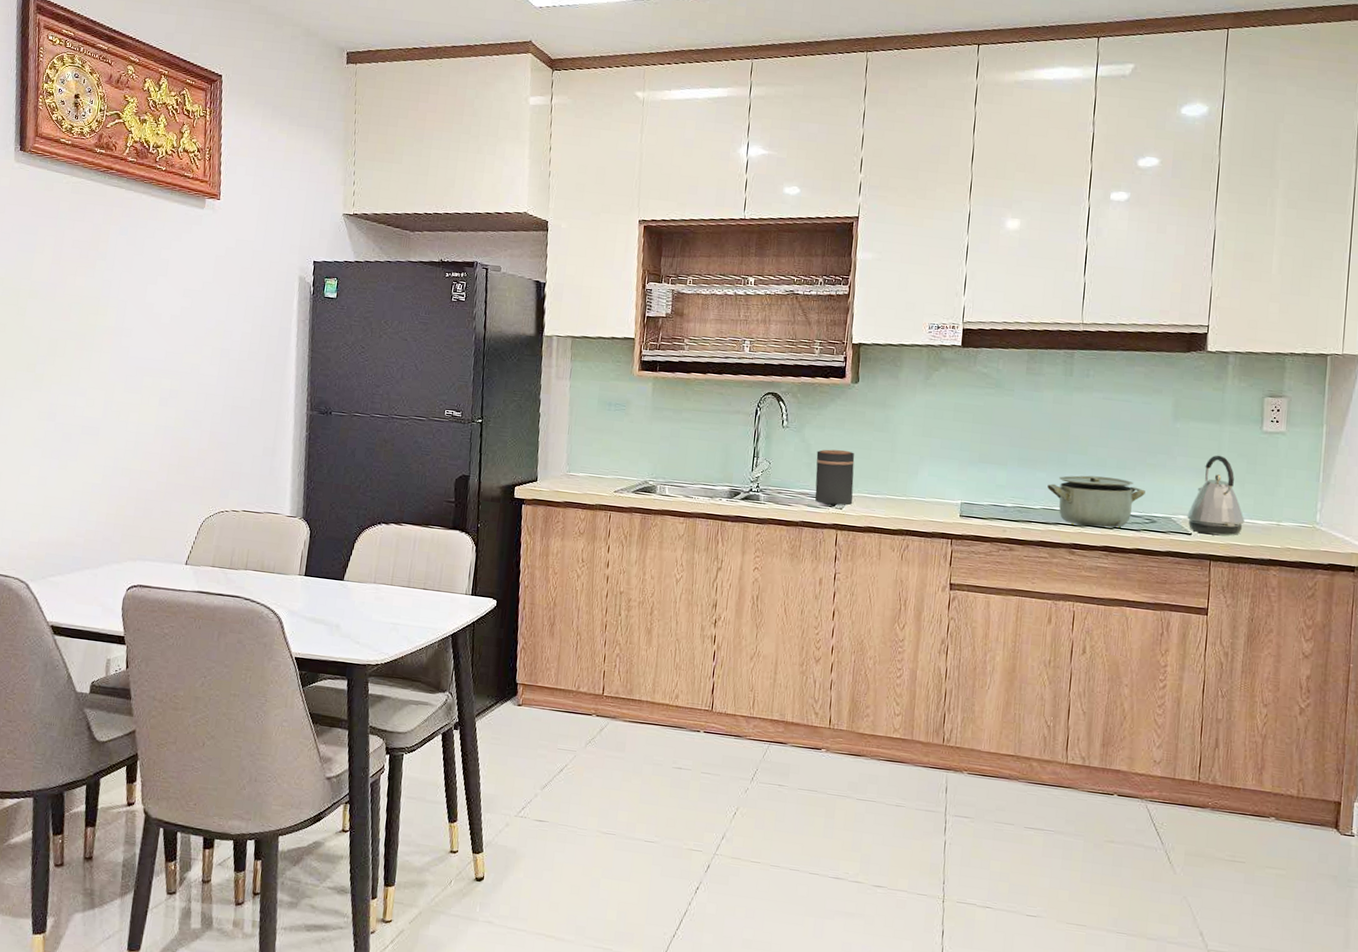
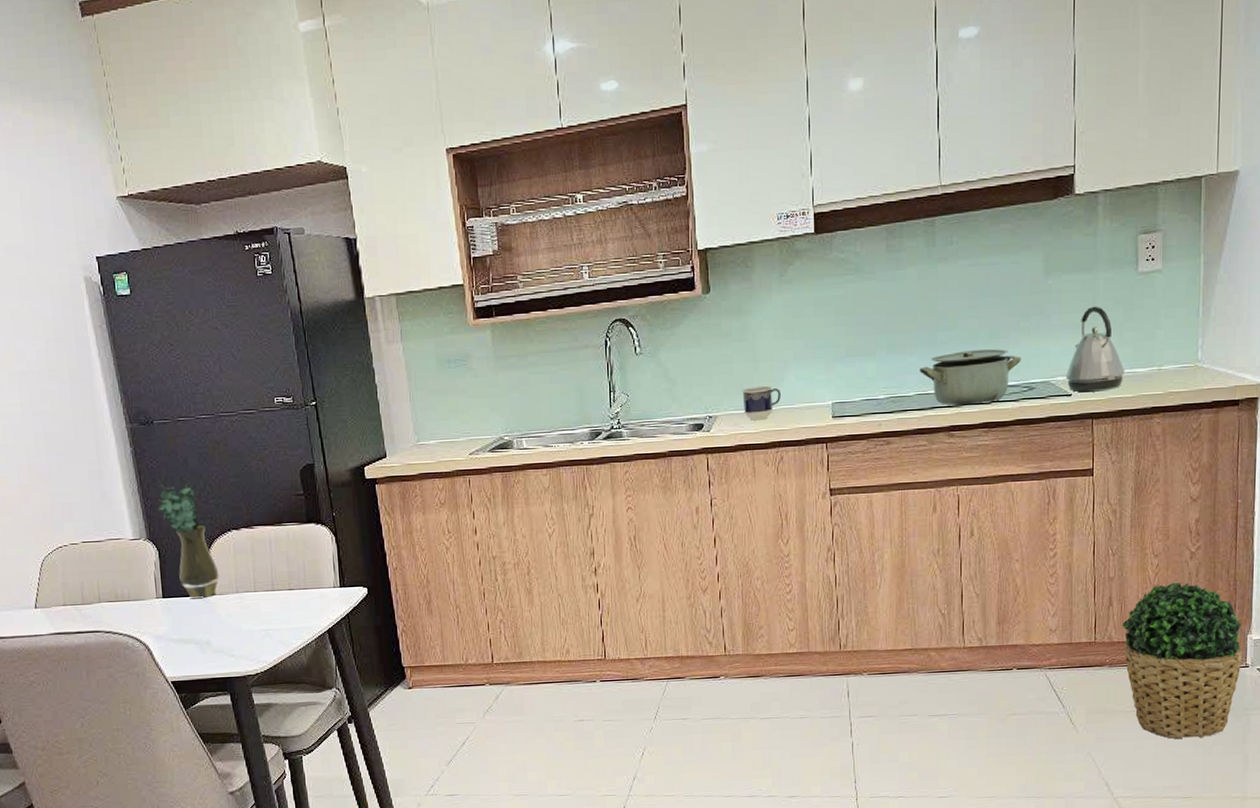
vase: none [319,470,362,583] -> present [158,484,219,599]
cylinder: present [815,449,855,505] -> none [675,368,720,429]
cup: none [876,475,914,508] -> present [741,386,781,421]
potted plant: none [1227,735,1349,903] -> present [1122,582,1242,739]

